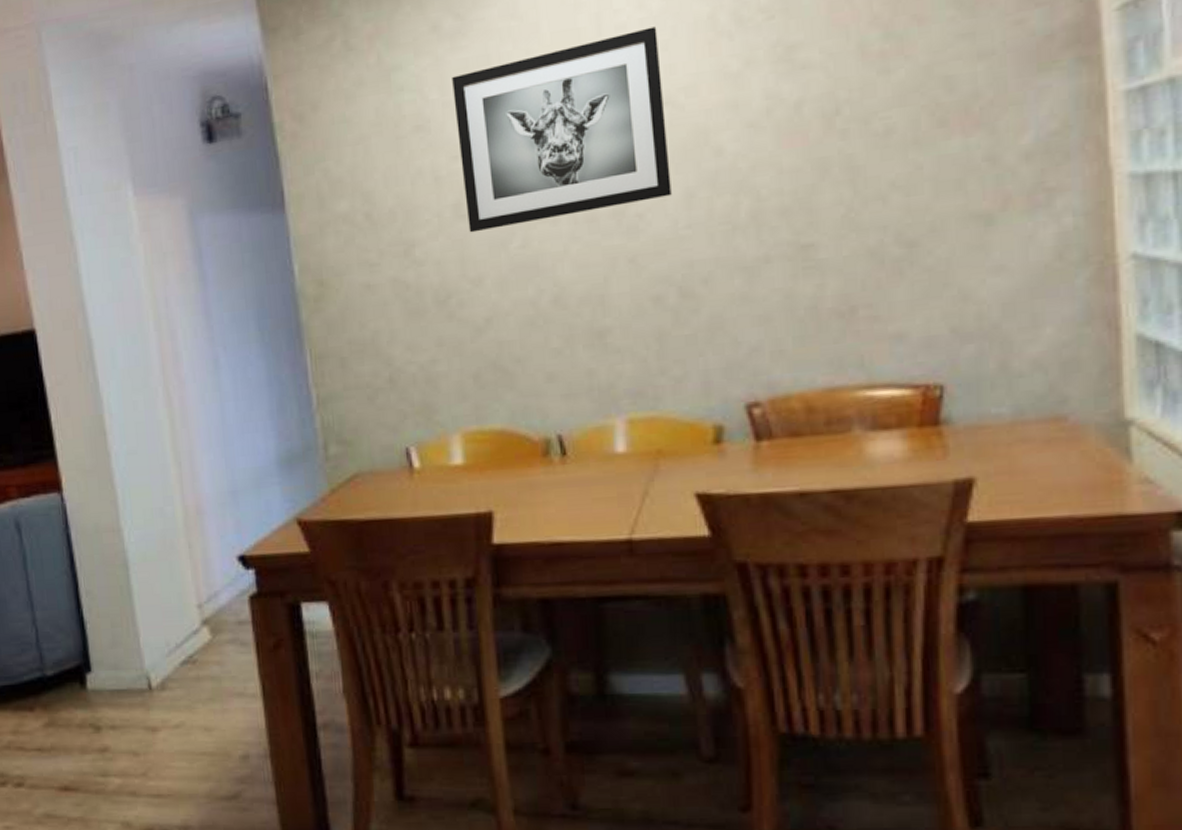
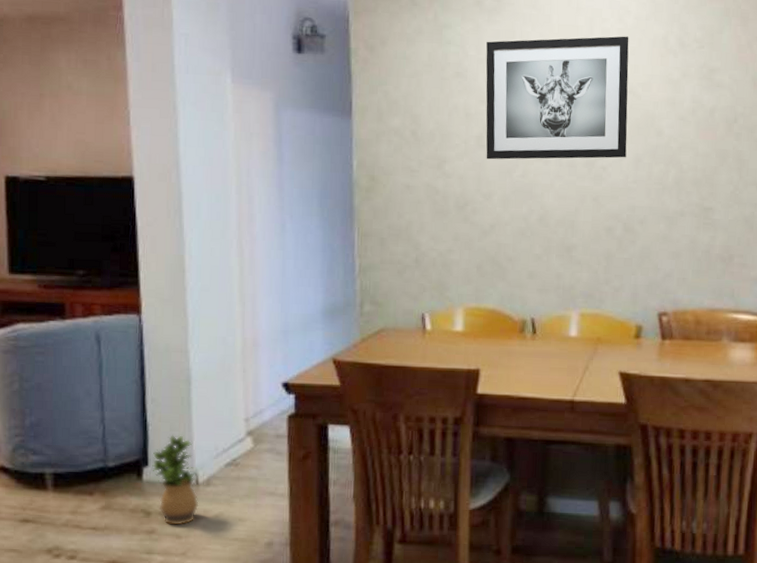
potted plant: none [95,631,155,741] -> present [152,435,199,525]

